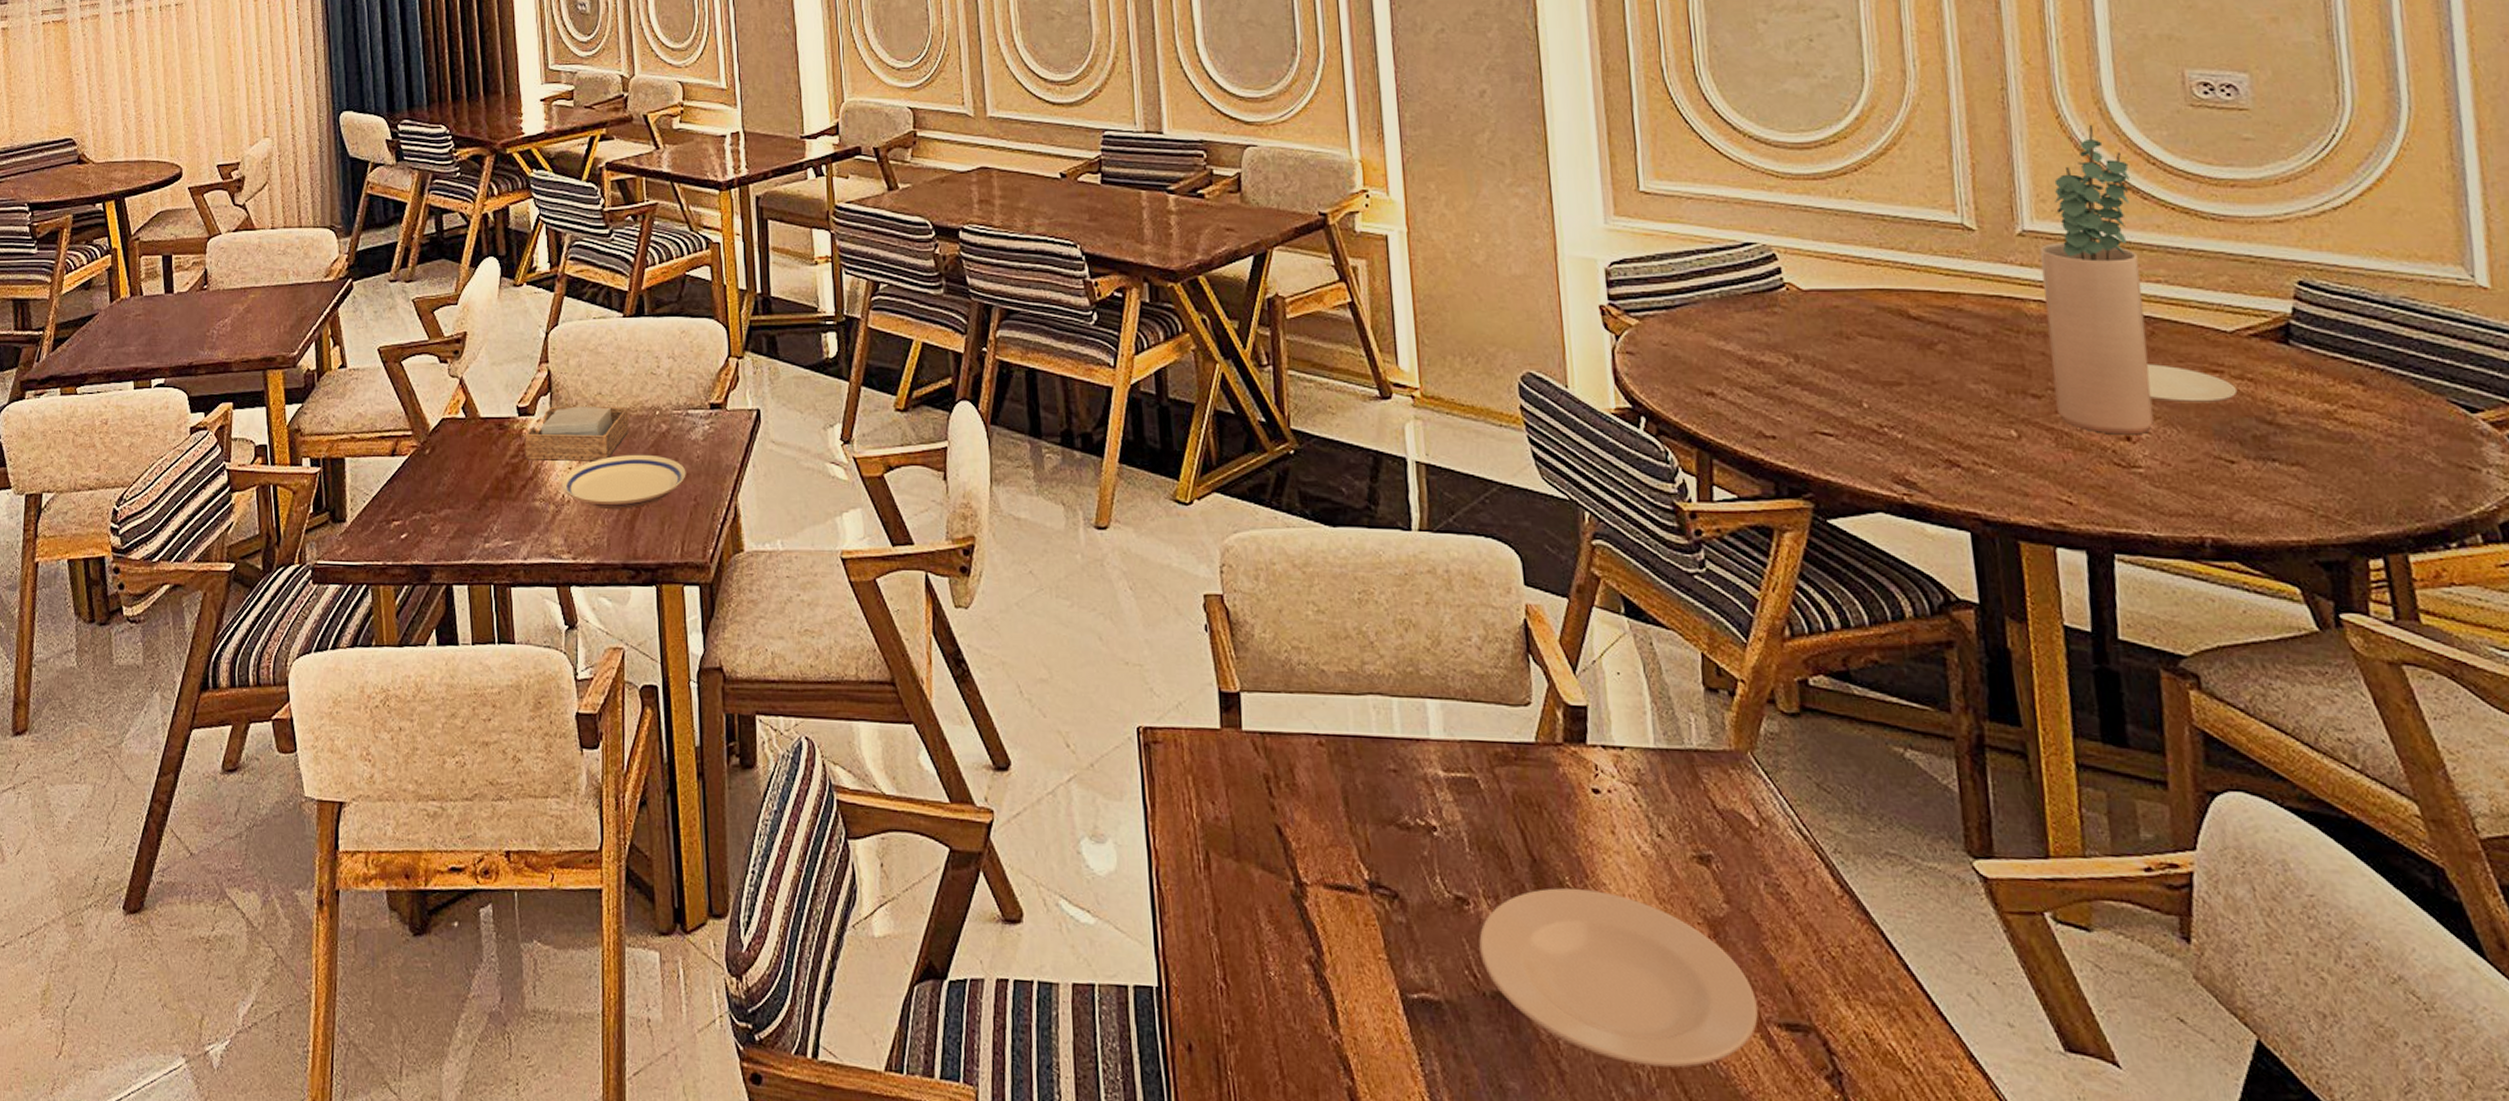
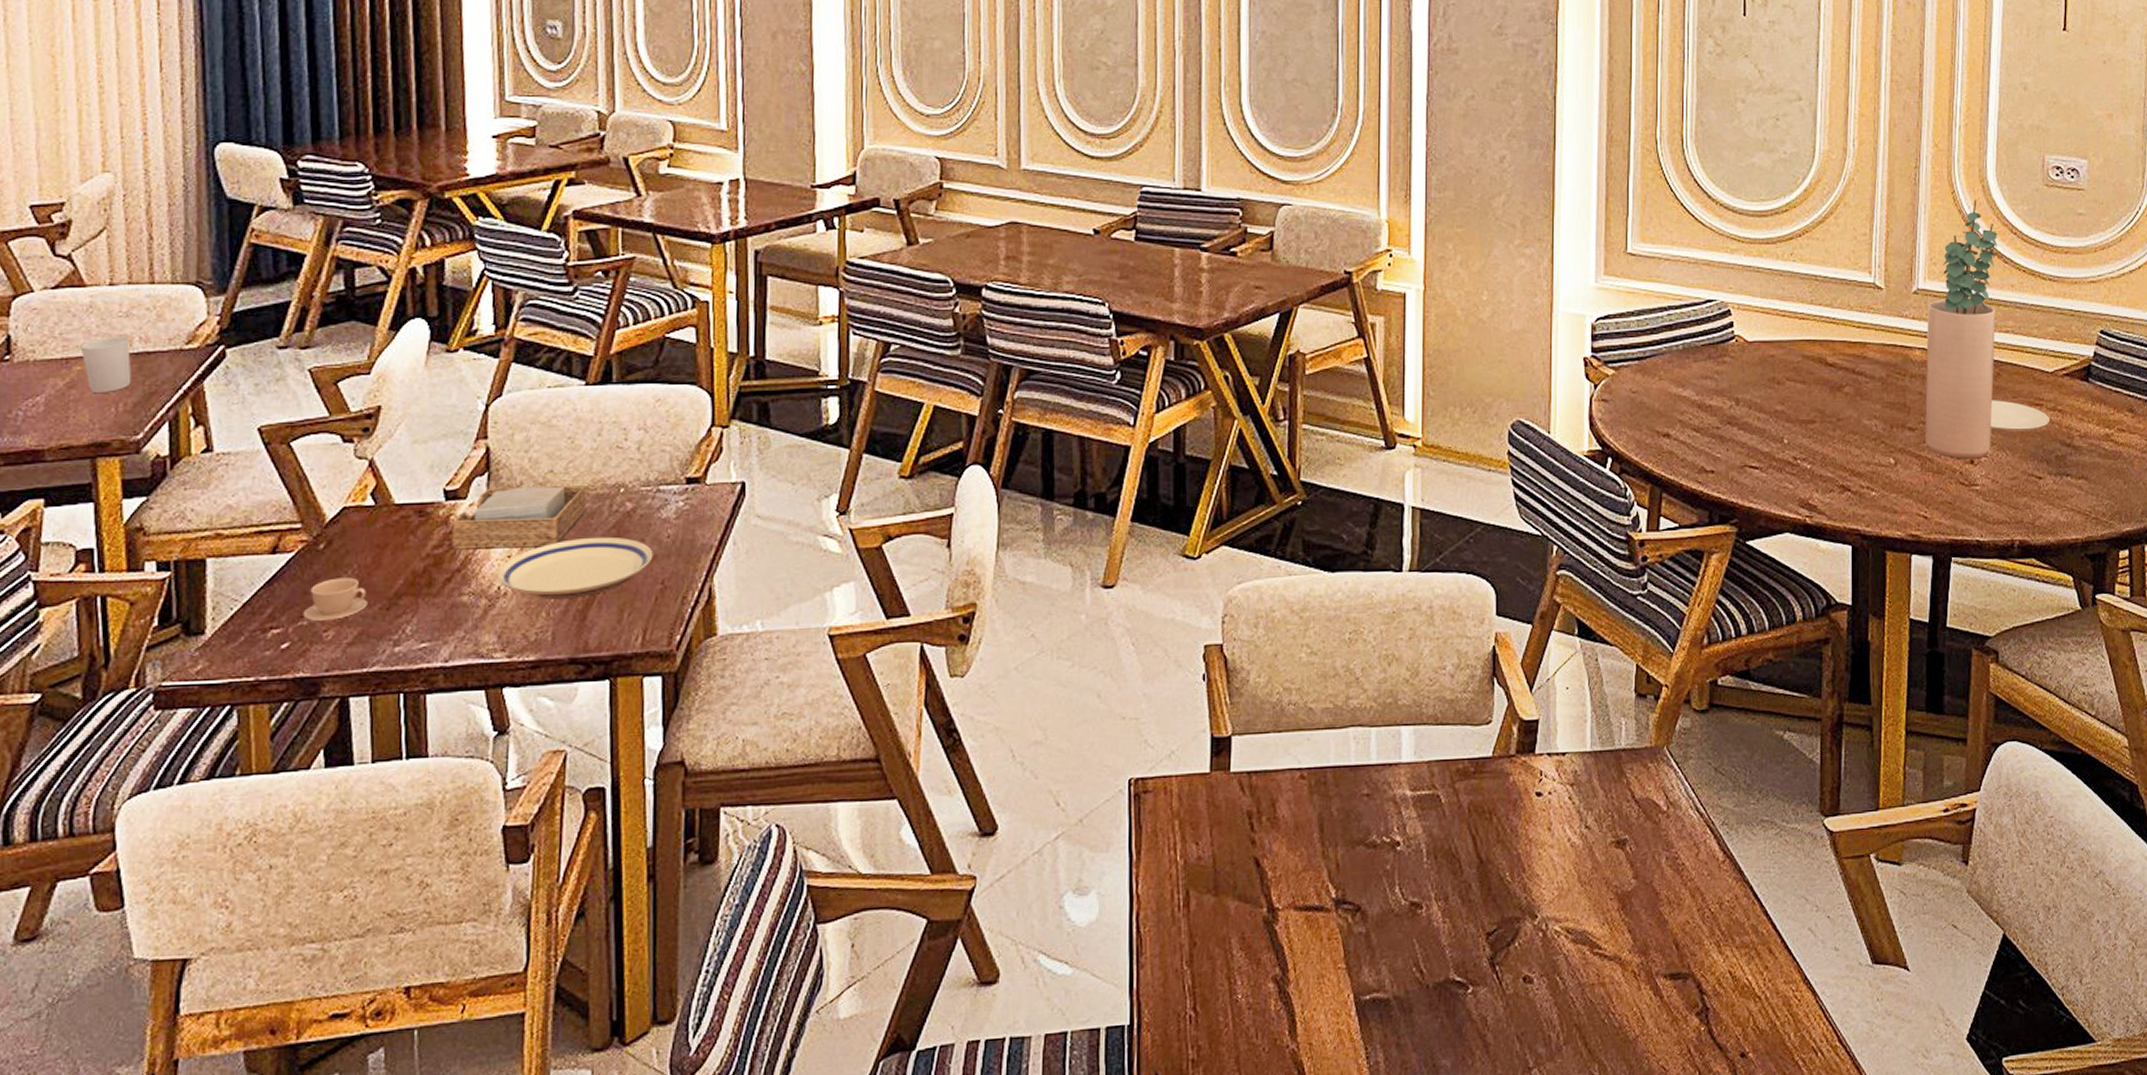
candle holder: none [253,270,289,318] -> present [80,336,132,394]
teacup: none [416,479,463,516] -> present [303,577,368,621]
plate: present [1479,888,1759,1068] -> none [1427,881,1651,1028]

